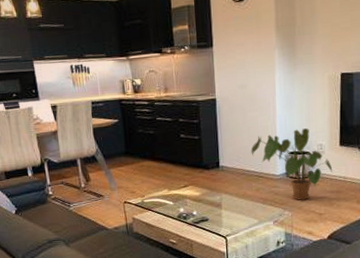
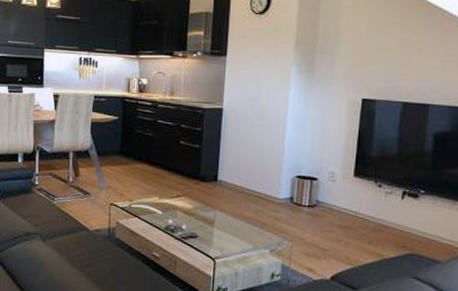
house plant: present [251,128,333,200] -> none [253,152,344,231]

